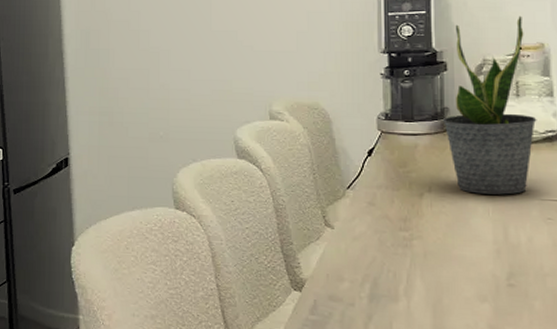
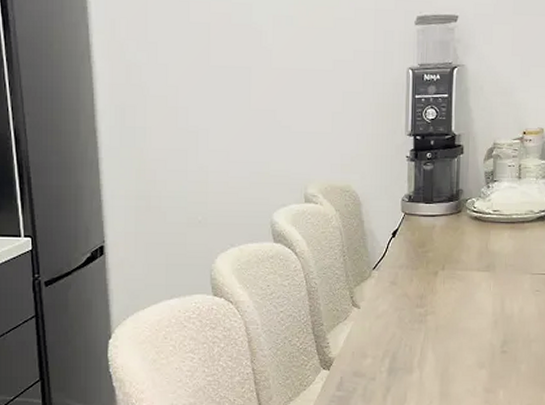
potted plant: present [442,16,537,195] -> none [457,101,534,270]

